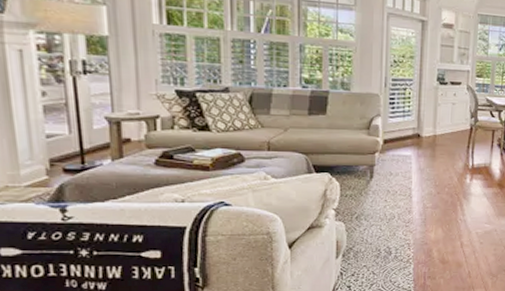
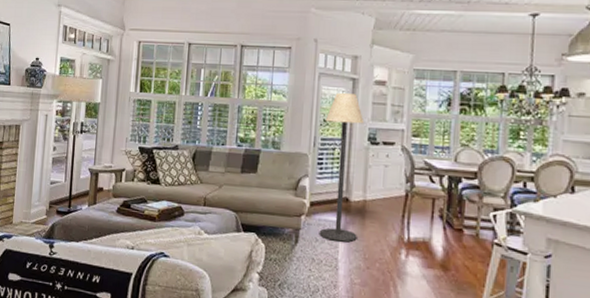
floor lamp: none [393,34,434,173] -> present [319,93,364,242]

